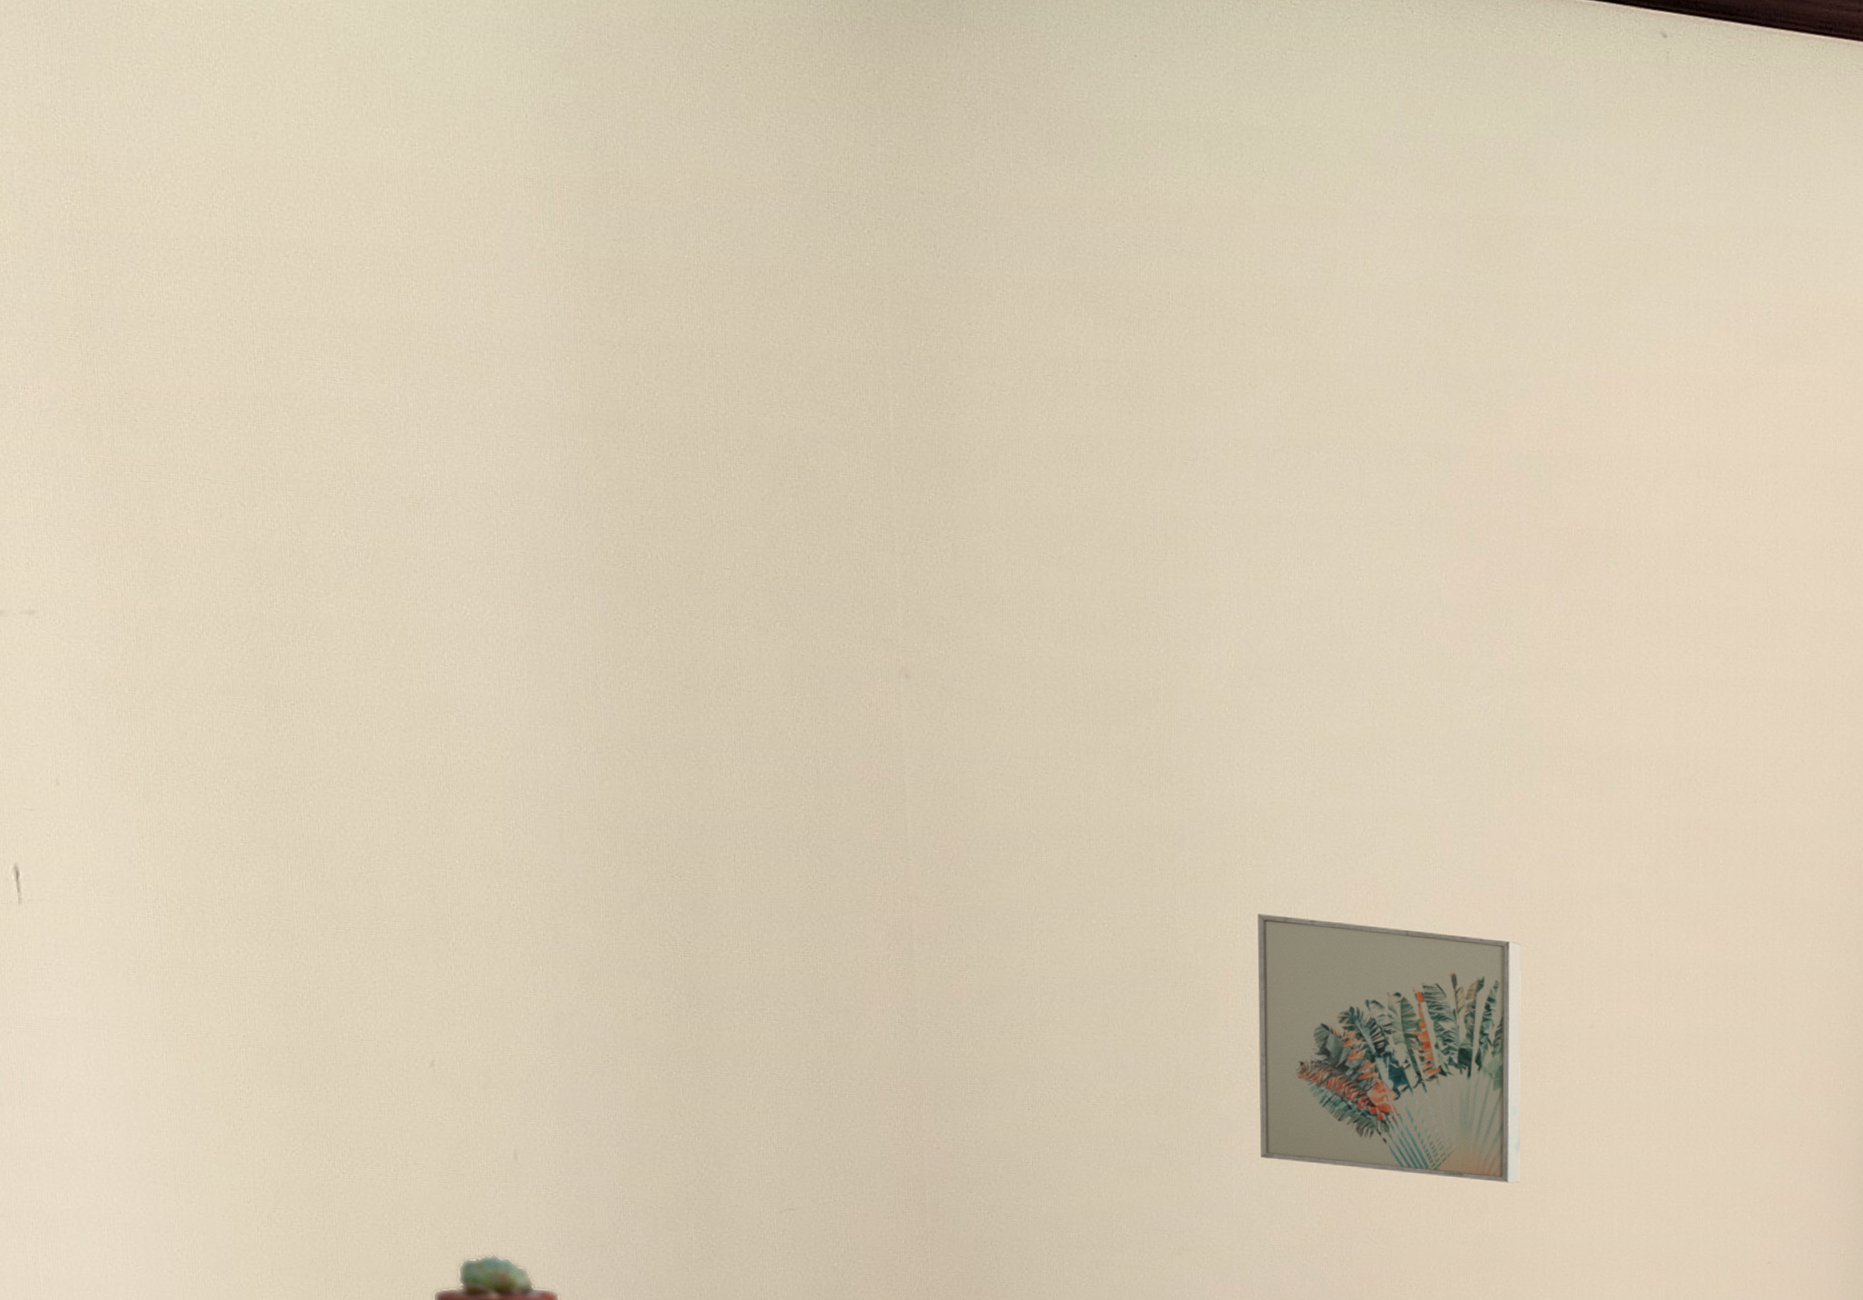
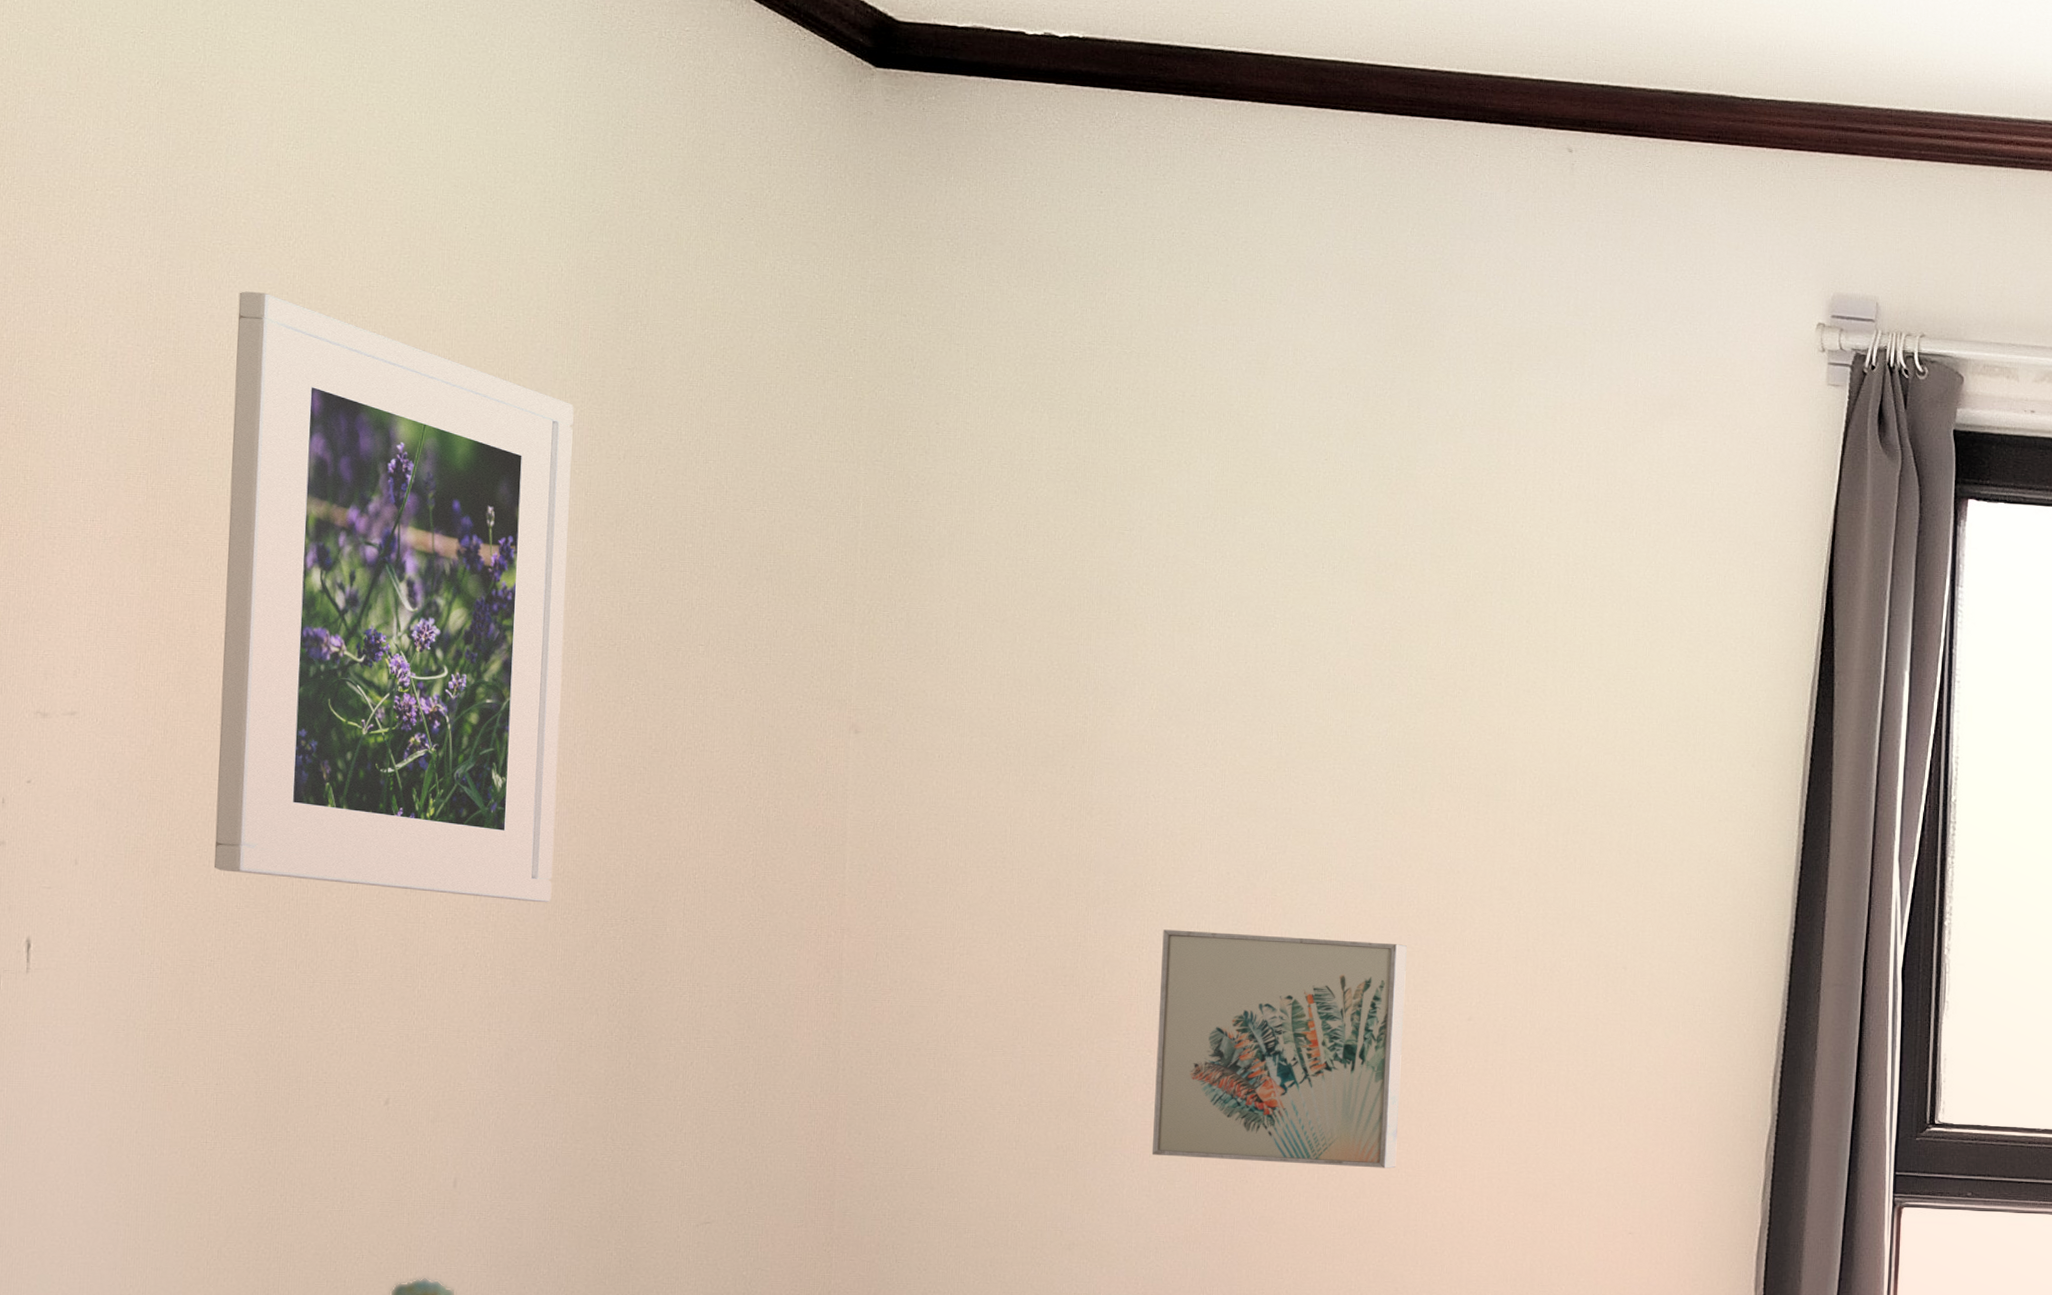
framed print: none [158,122,588,853] -> present [214,291,574,903]

